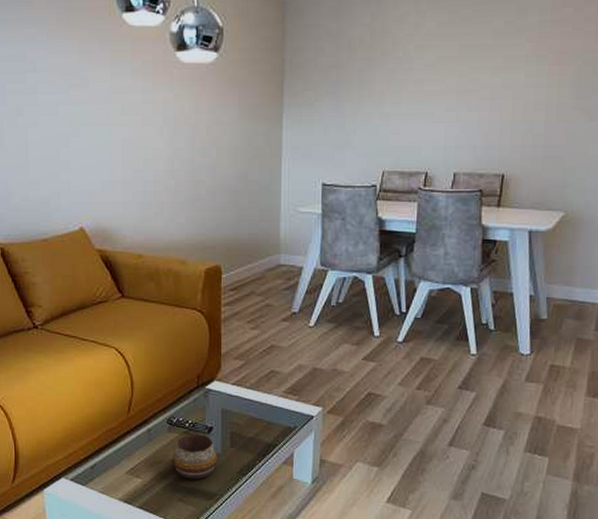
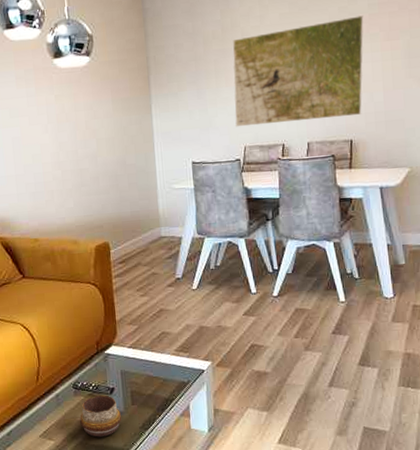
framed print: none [375,33,532,149] -> present [233,15,364,127]

